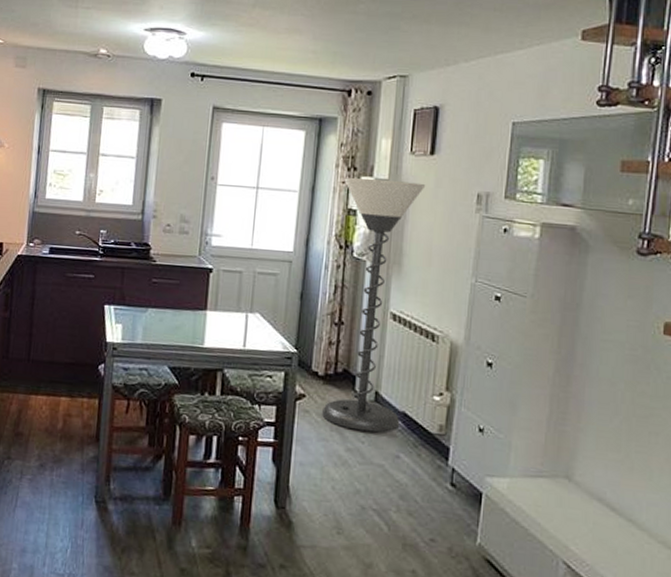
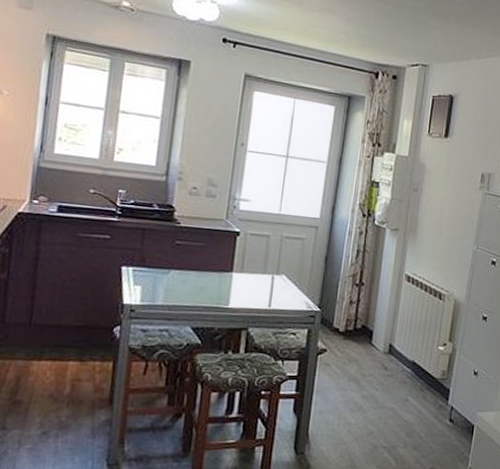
floor lamp: present [322,177,426,433] -> none [341,152,440,380]

